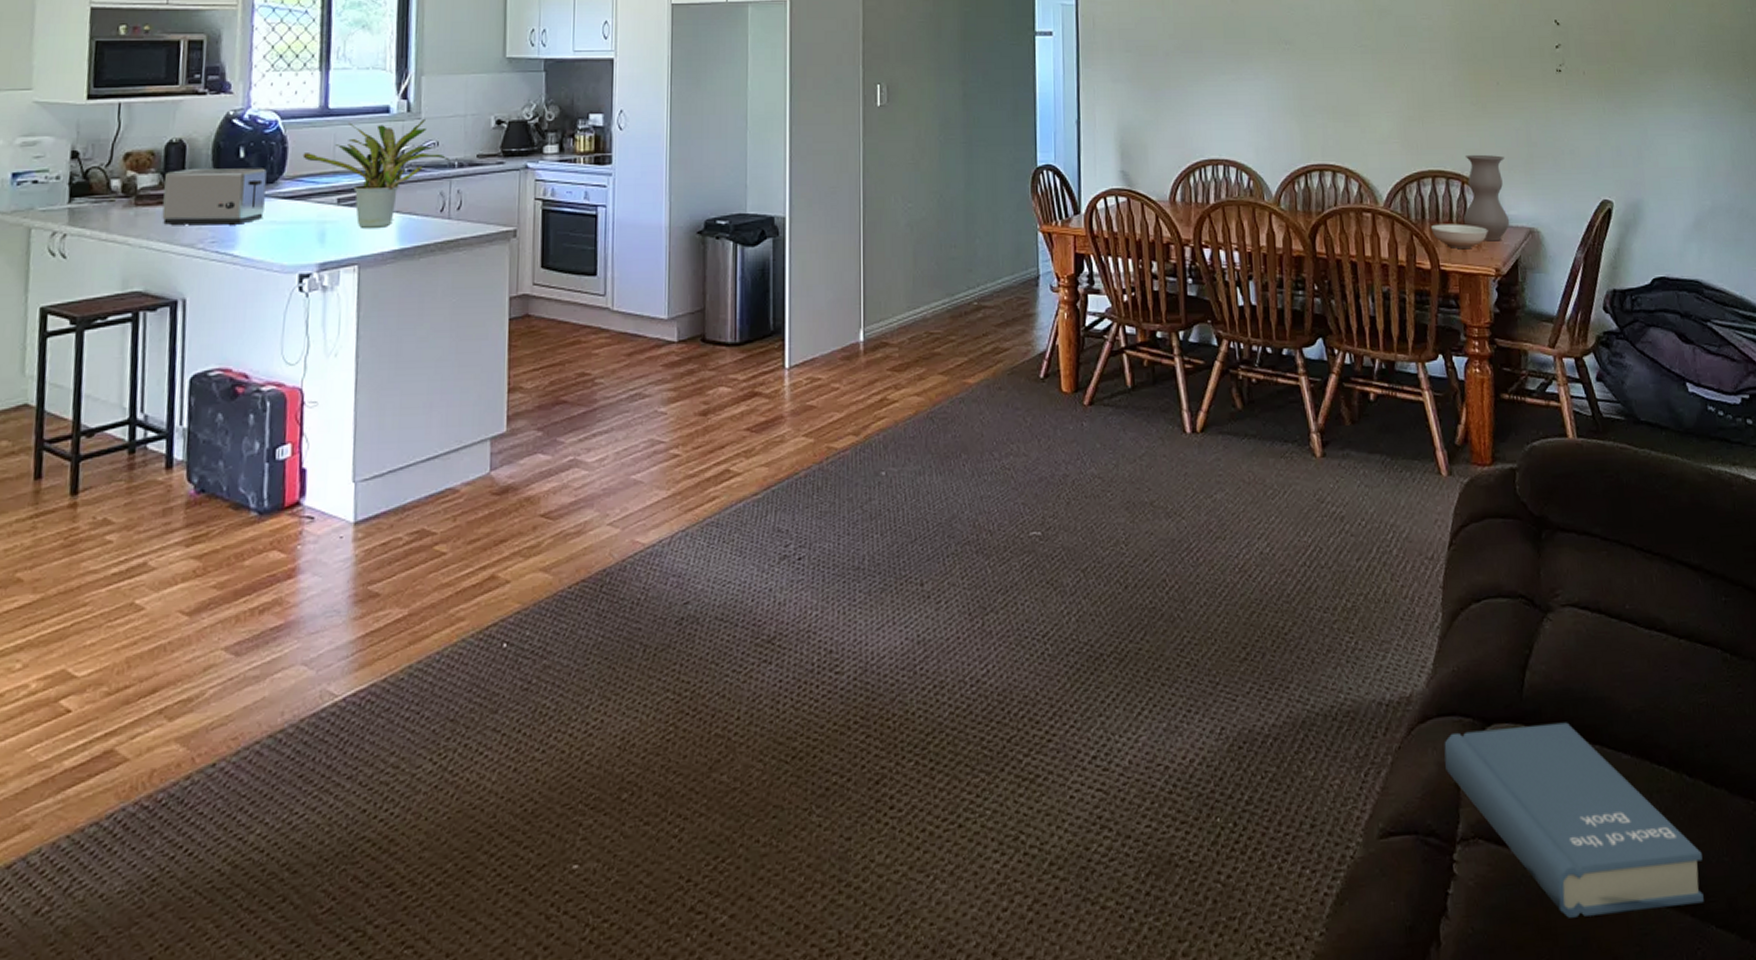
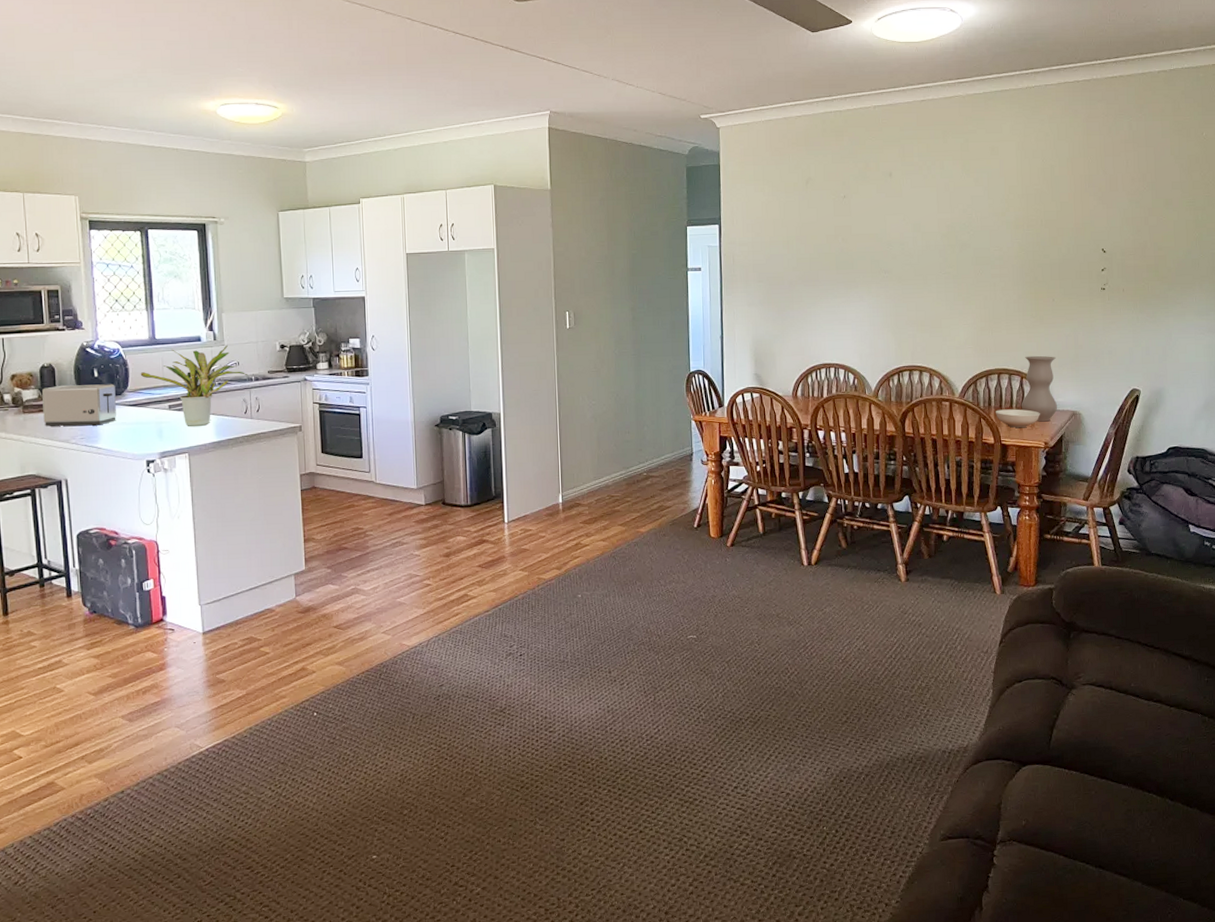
book: present [1444,722,1704,918] -> none [990,764,1177,893]

